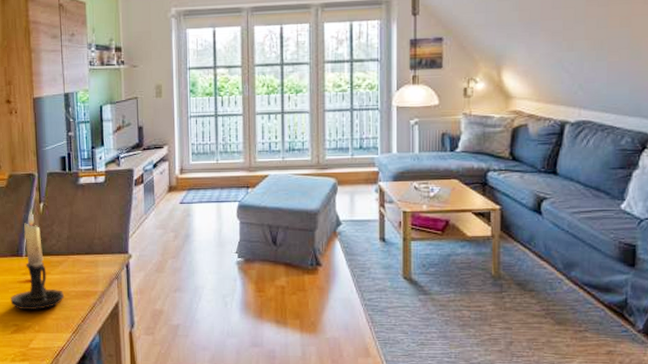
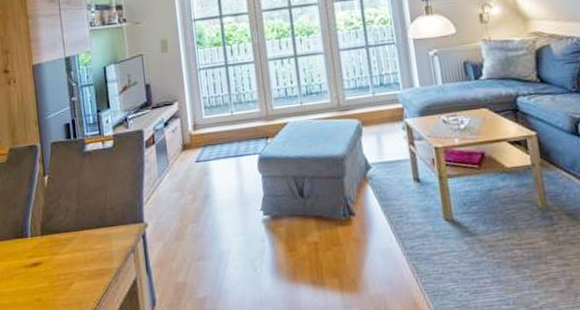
candle holder: present [10,210,64,311] -> none [16,185,76,299]

